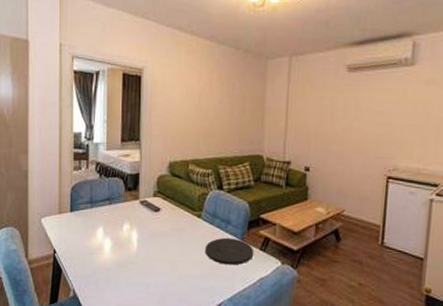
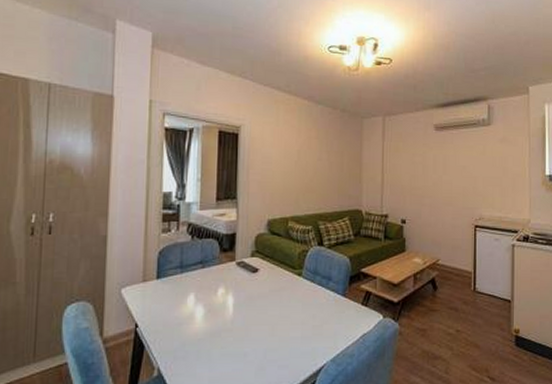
plate: present [204,237,254,265] -> none [306,294,356,323]

